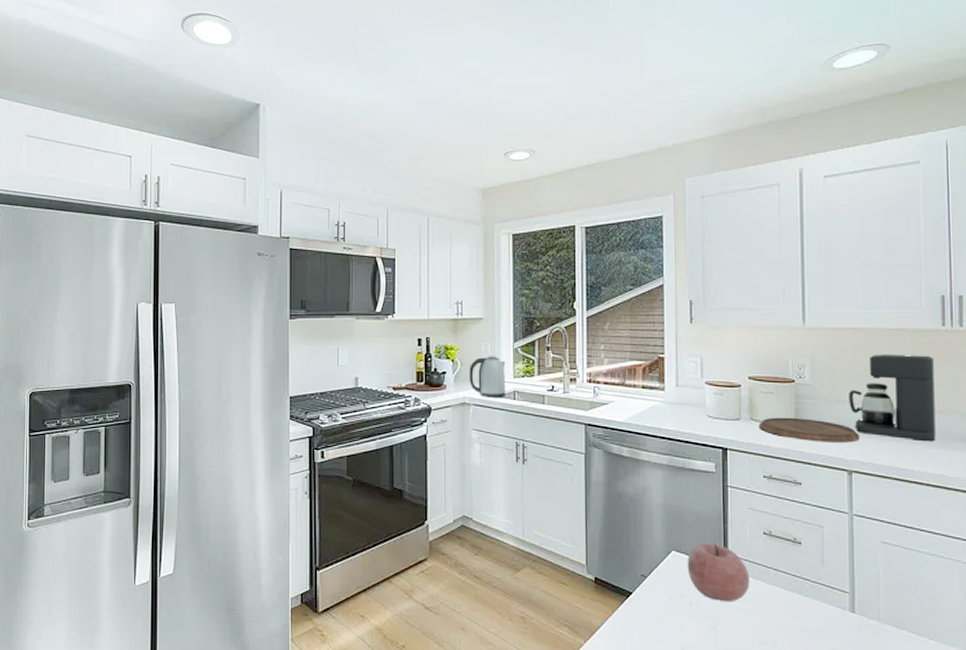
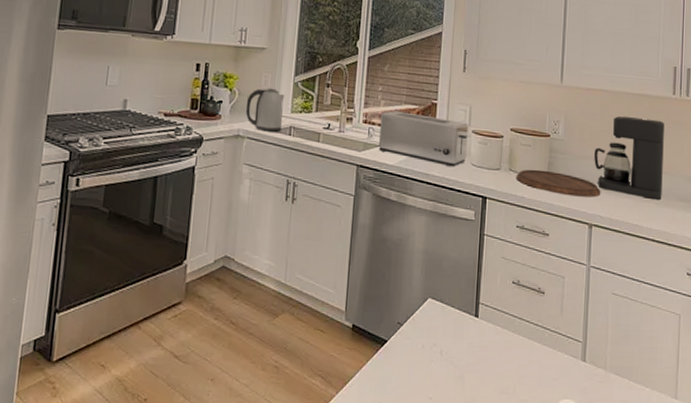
toaster: none [606,368,701,420] -> present [379,111,468,168]
fruit: present [687,542,750,602] -> none [441,290,498,351]

